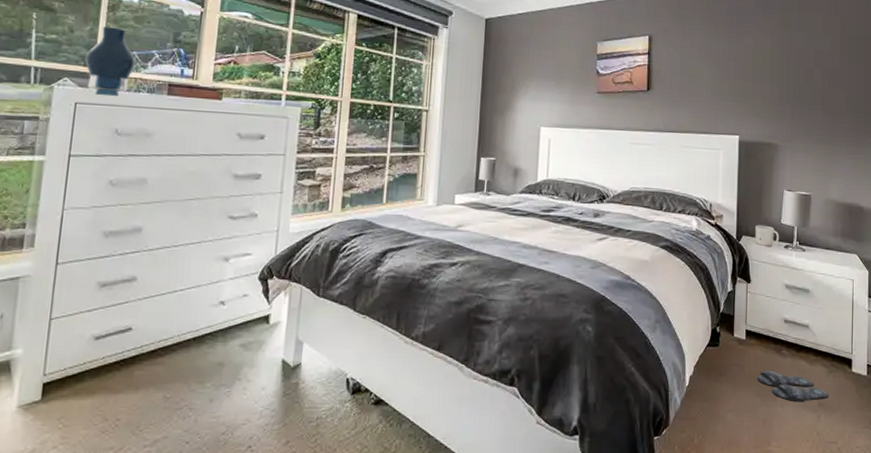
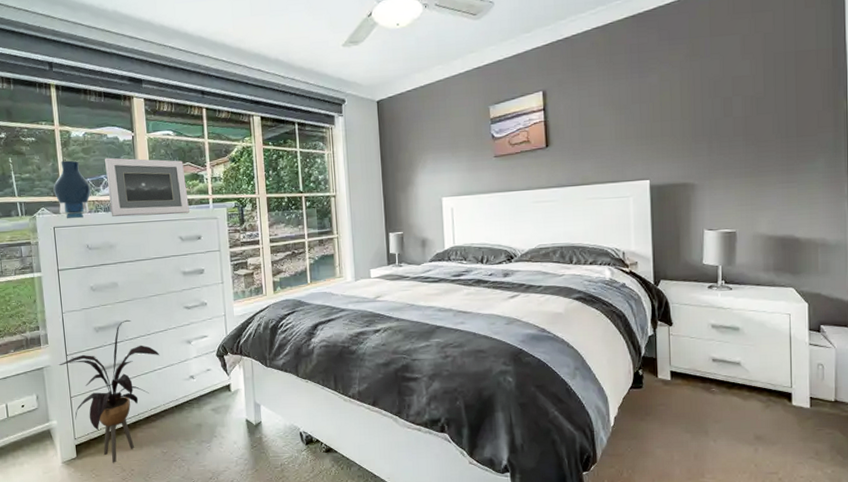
house plant: none [42,225,186,410] -> present [58,319,160,463]
picture frame: none [155,31,258,108] -> present [105,157,190,217]
mug: present [755,225,780,246] -> none [674,267,702,288]
slippers: present [758,371,829,401] -> none [686,408,766,436]

